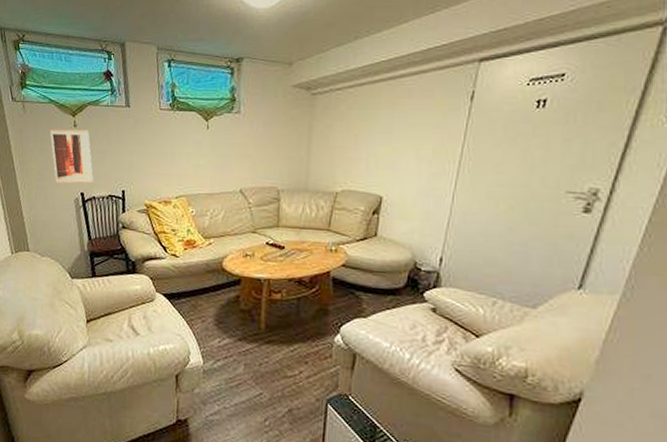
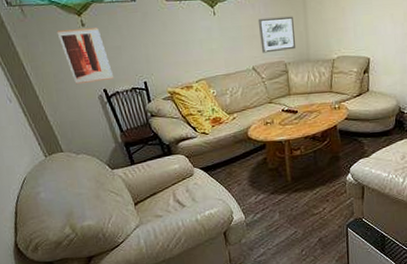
wall art: none [253,137,295,176] -> present [257,16,295,53]

